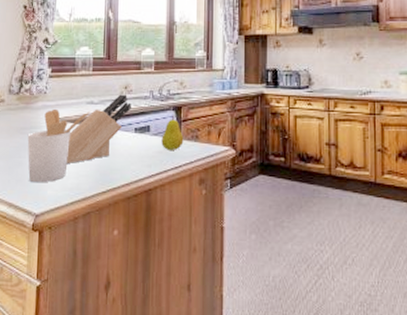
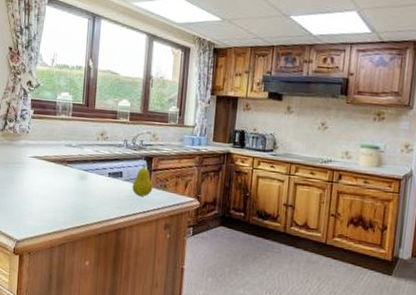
utensil holder: present [27,108,90,183] -> none [10,147,68,213]
knife block: present [67,94,131,163] -> none [45,140,106,199]

